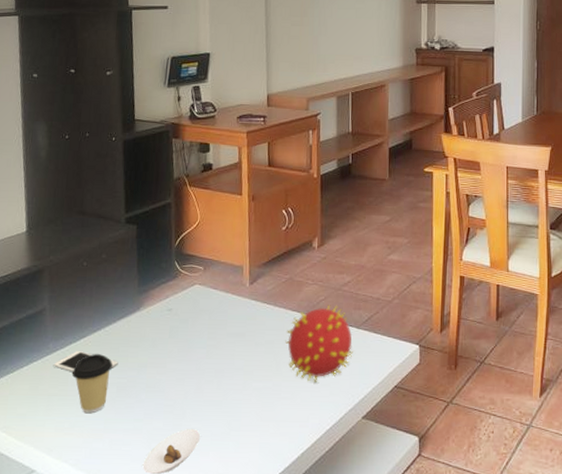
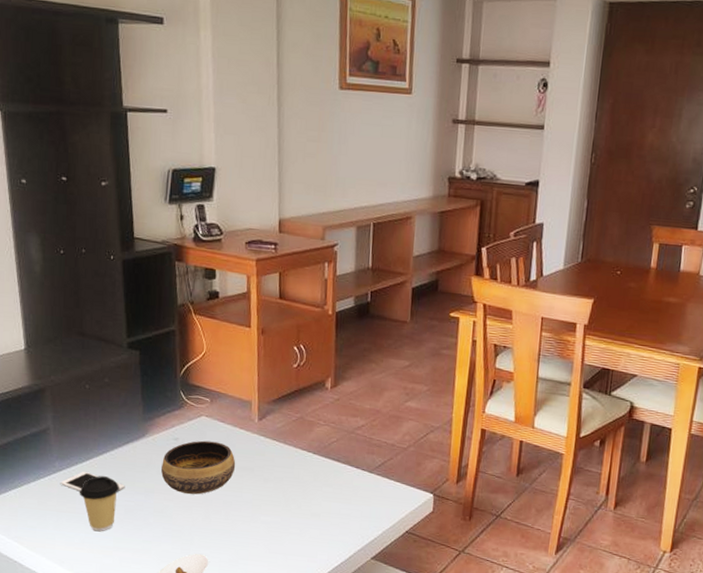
bowl: none [155,309,228,365] -> present [161,440,236,495]
virus model: present [285,305,353,382] -> none [294,447,365,521]

